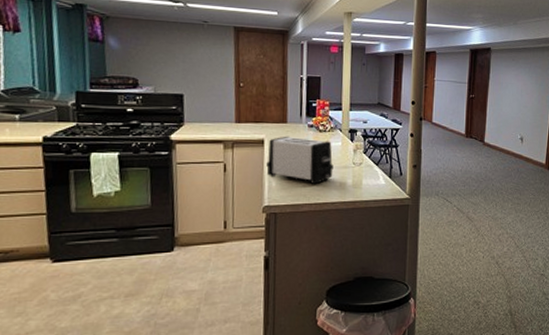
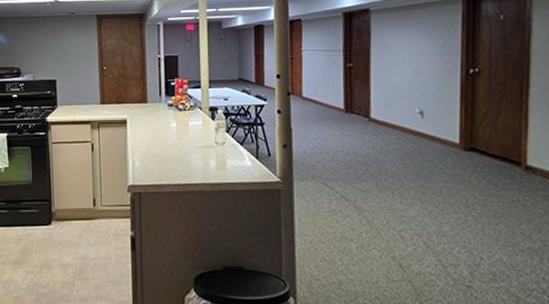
toaster: present [266,136,334,185] -> none [130,115,195,165]

